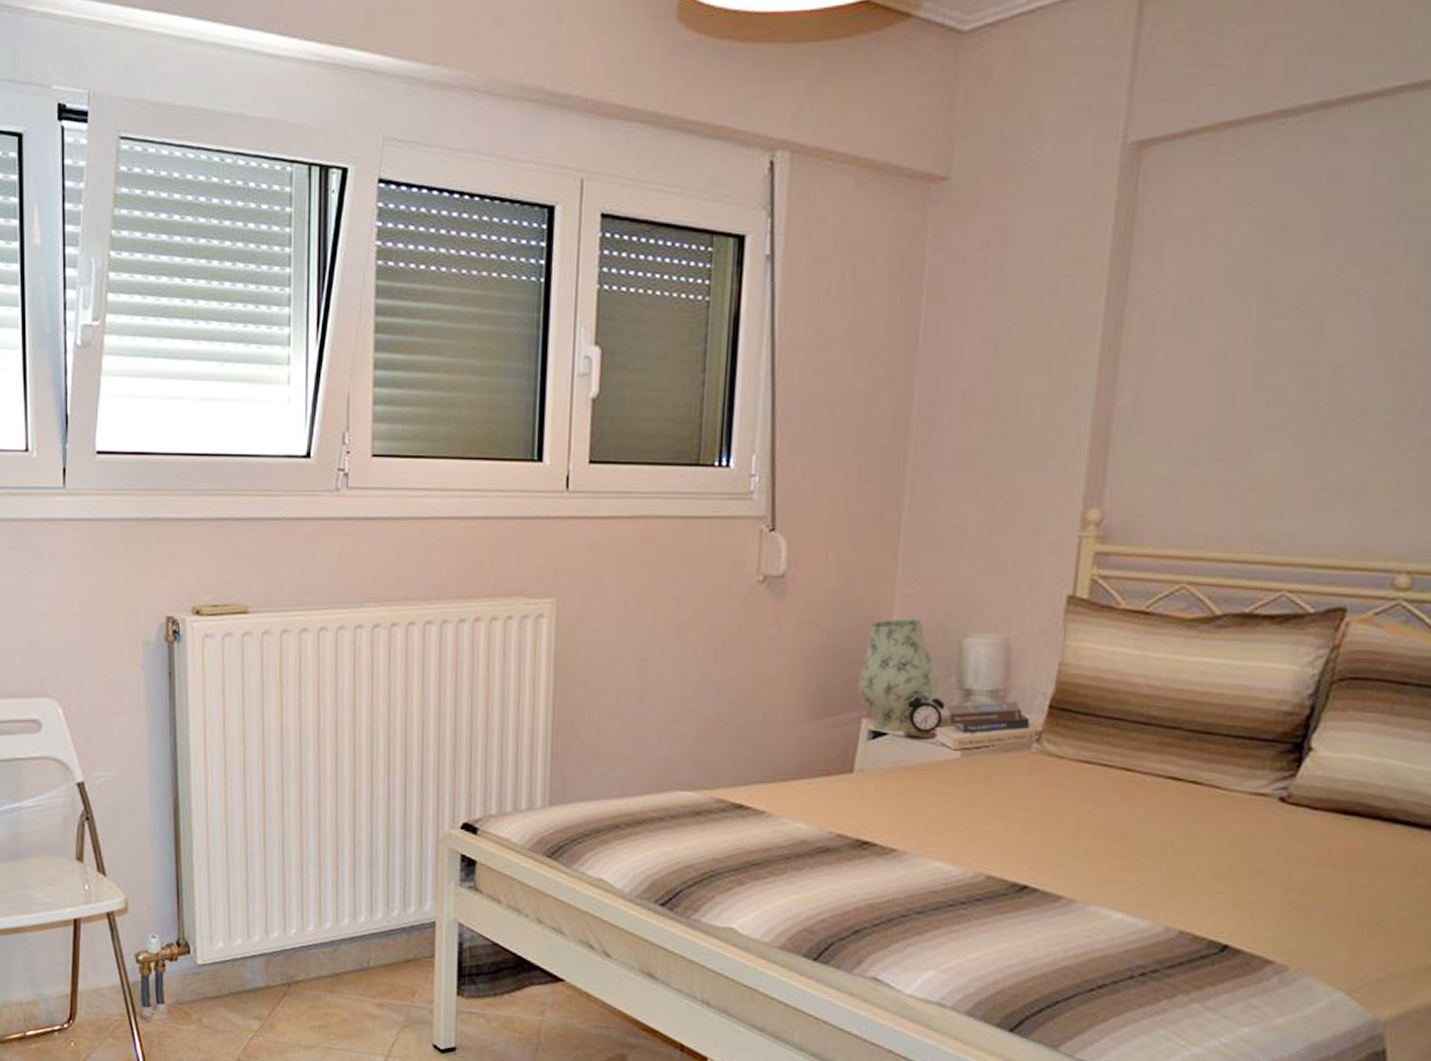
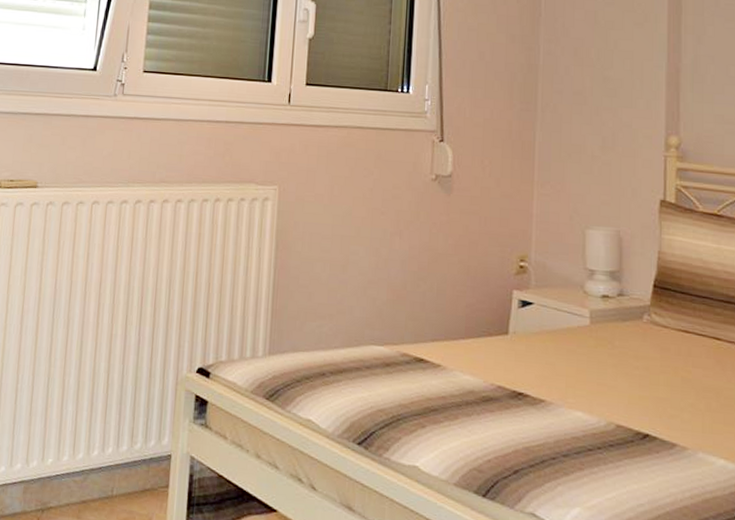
vase: present [857,618,941,732] -> none [509,212,571,303]
alarm clock: present [902,693,945,738] -> none [544,271,576,308]
books: present [934,702,1037,751] -> none [569,280,646,319]

